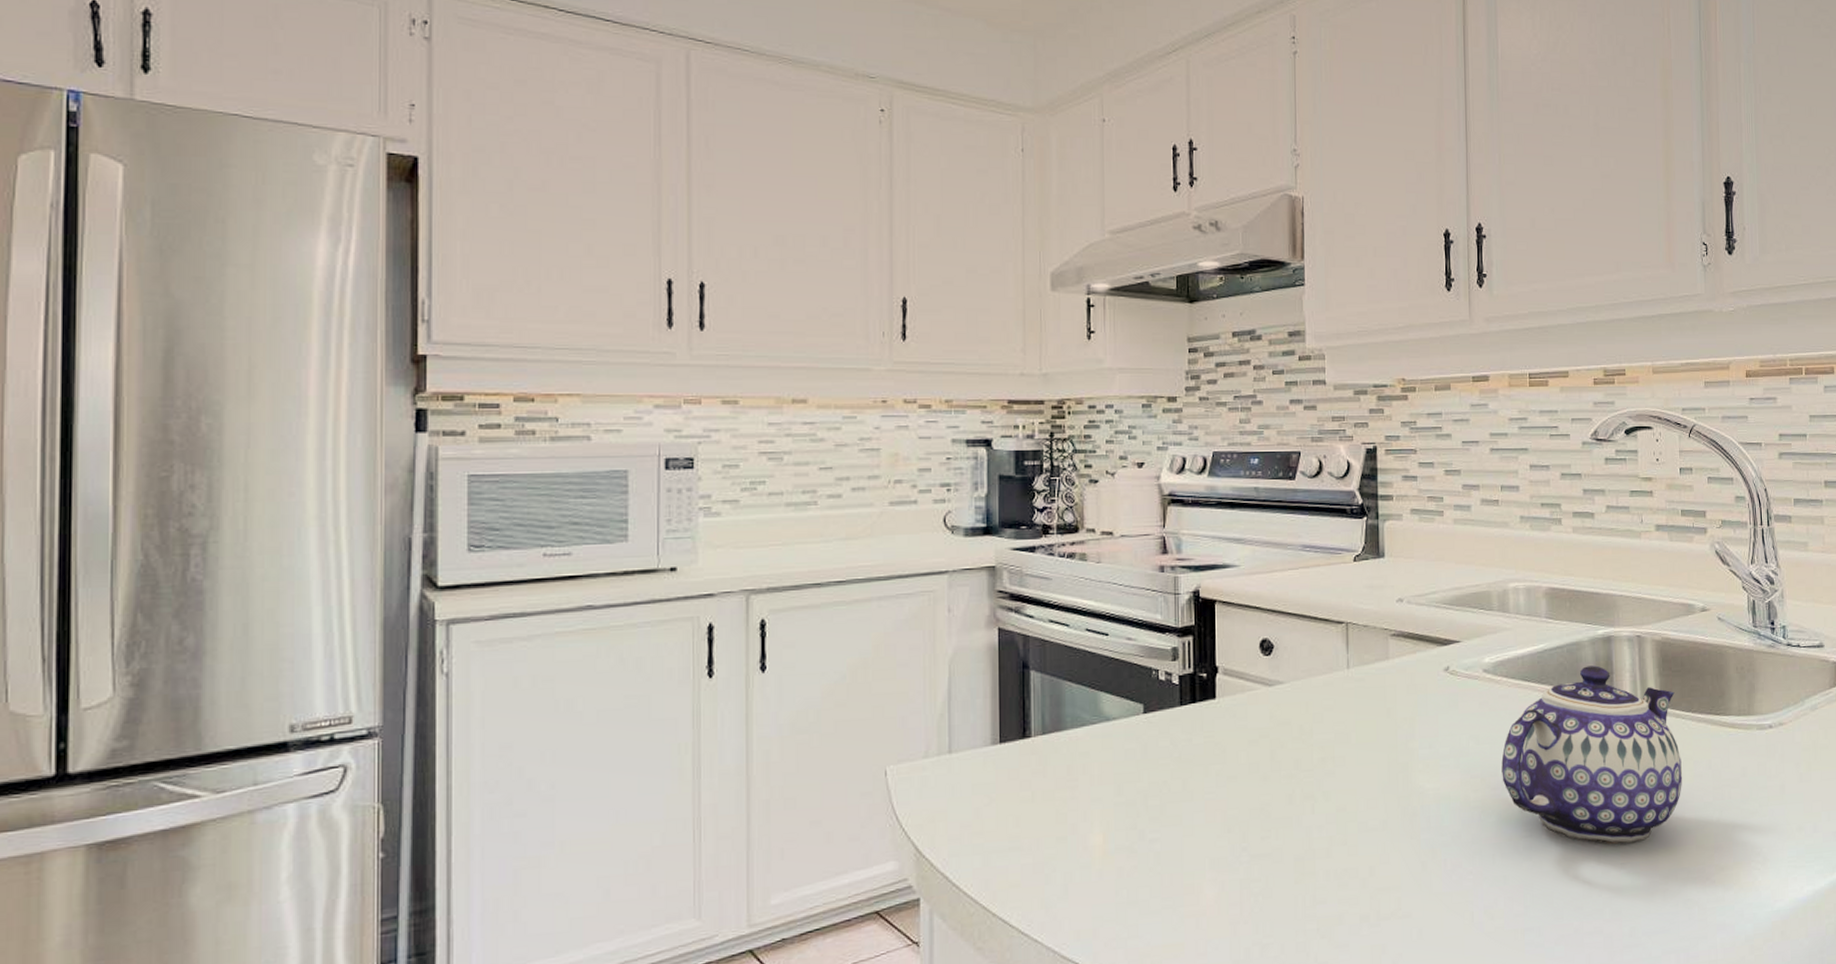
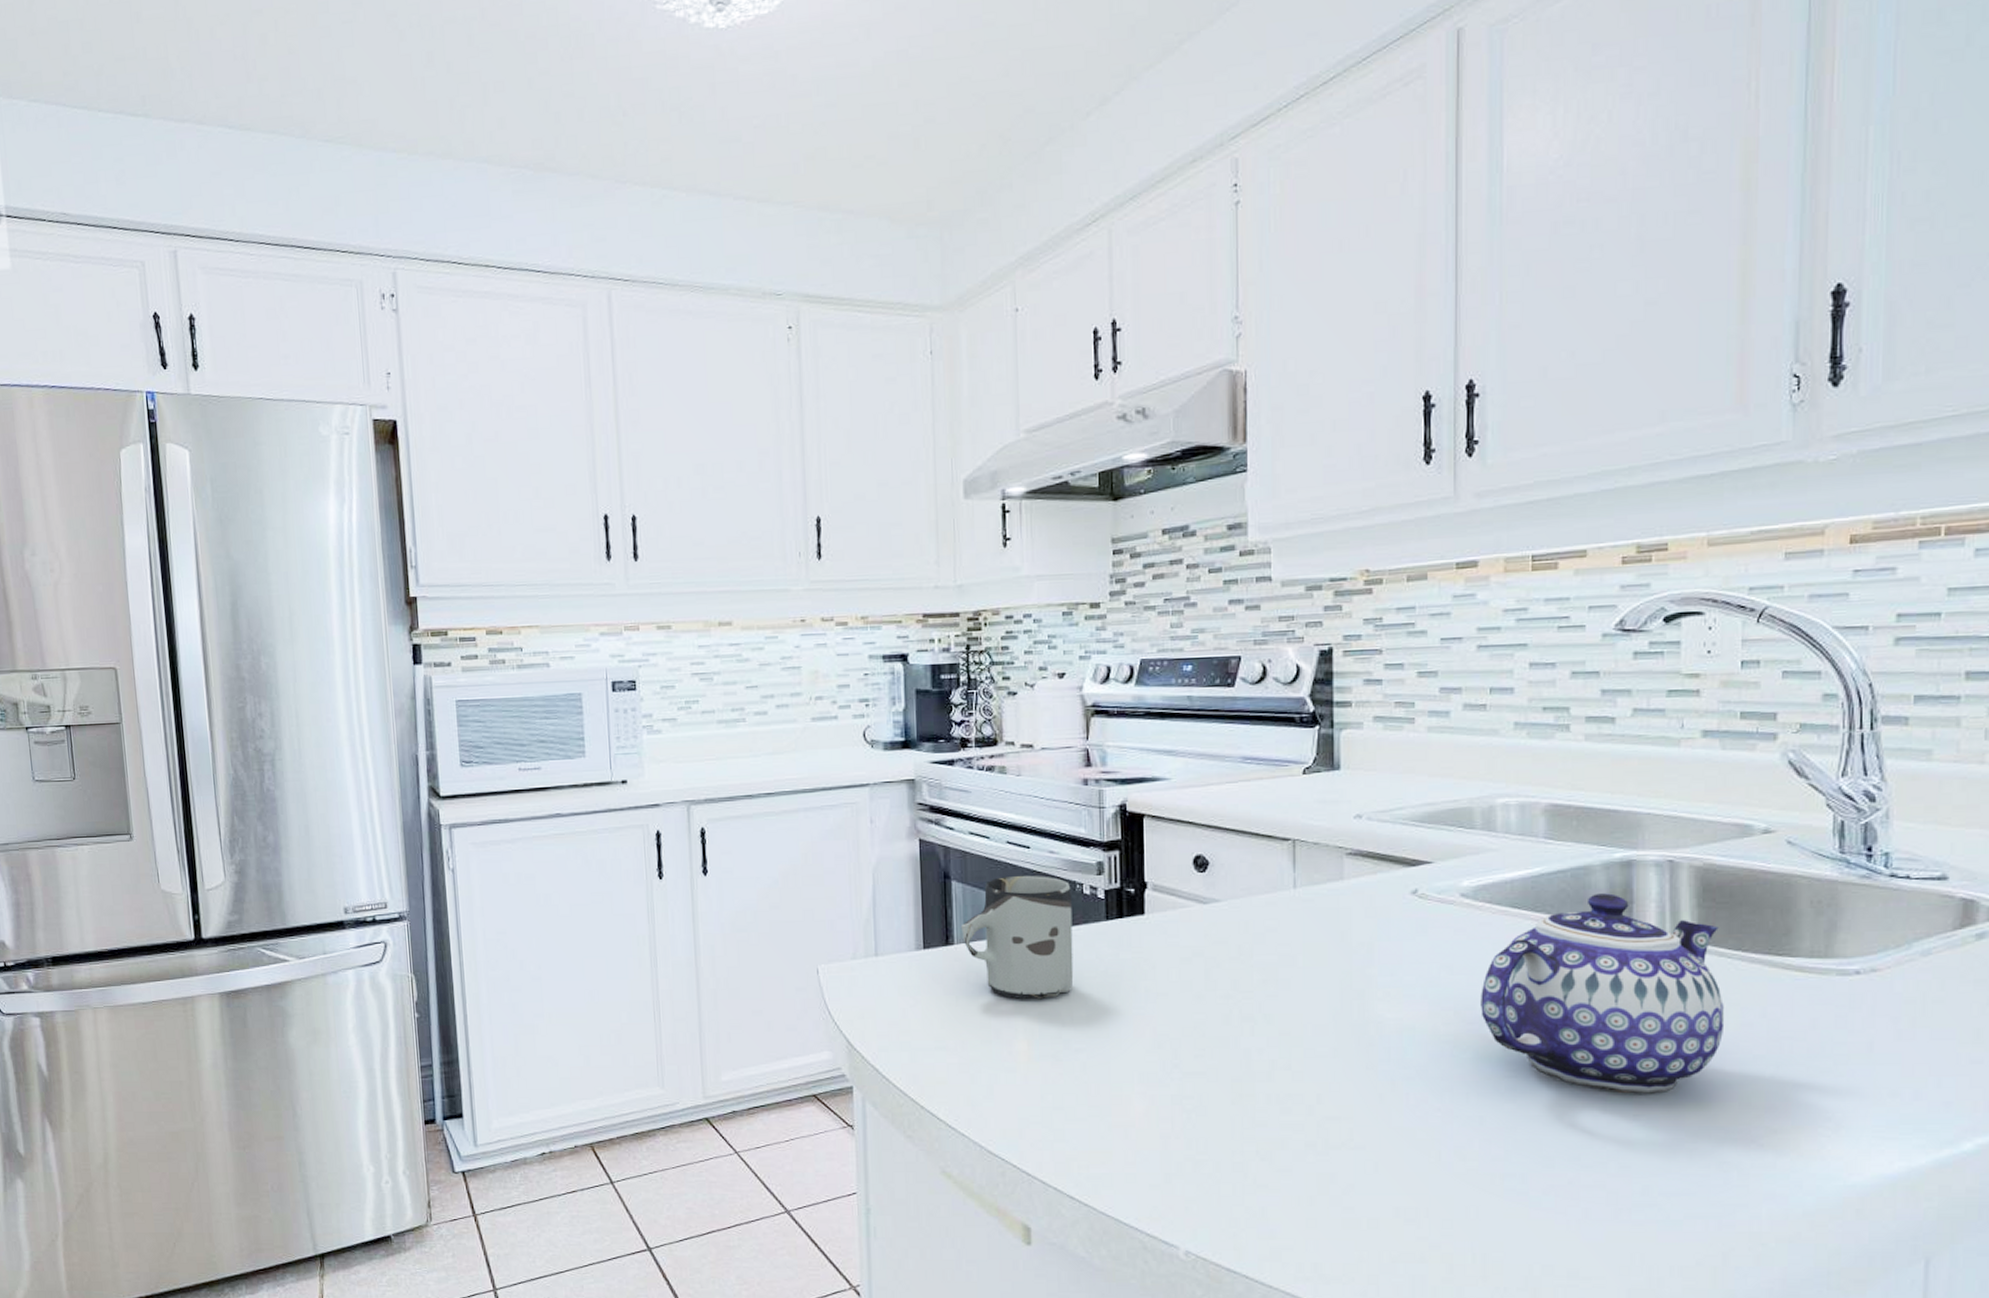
cup: none [1038,663,1149,791] -> present [960,876,1074,999]

